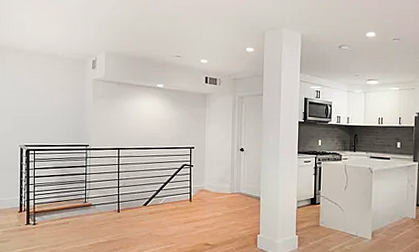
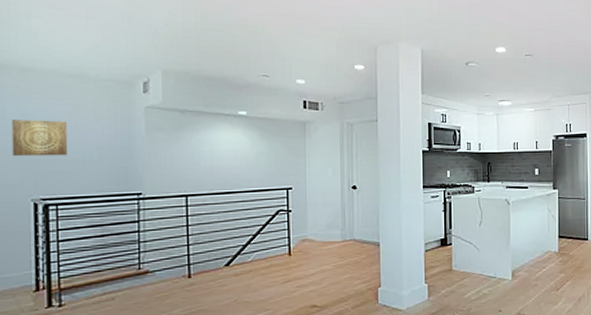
wall art: none [8,87,43,115] -> present [11,120,68,157]

